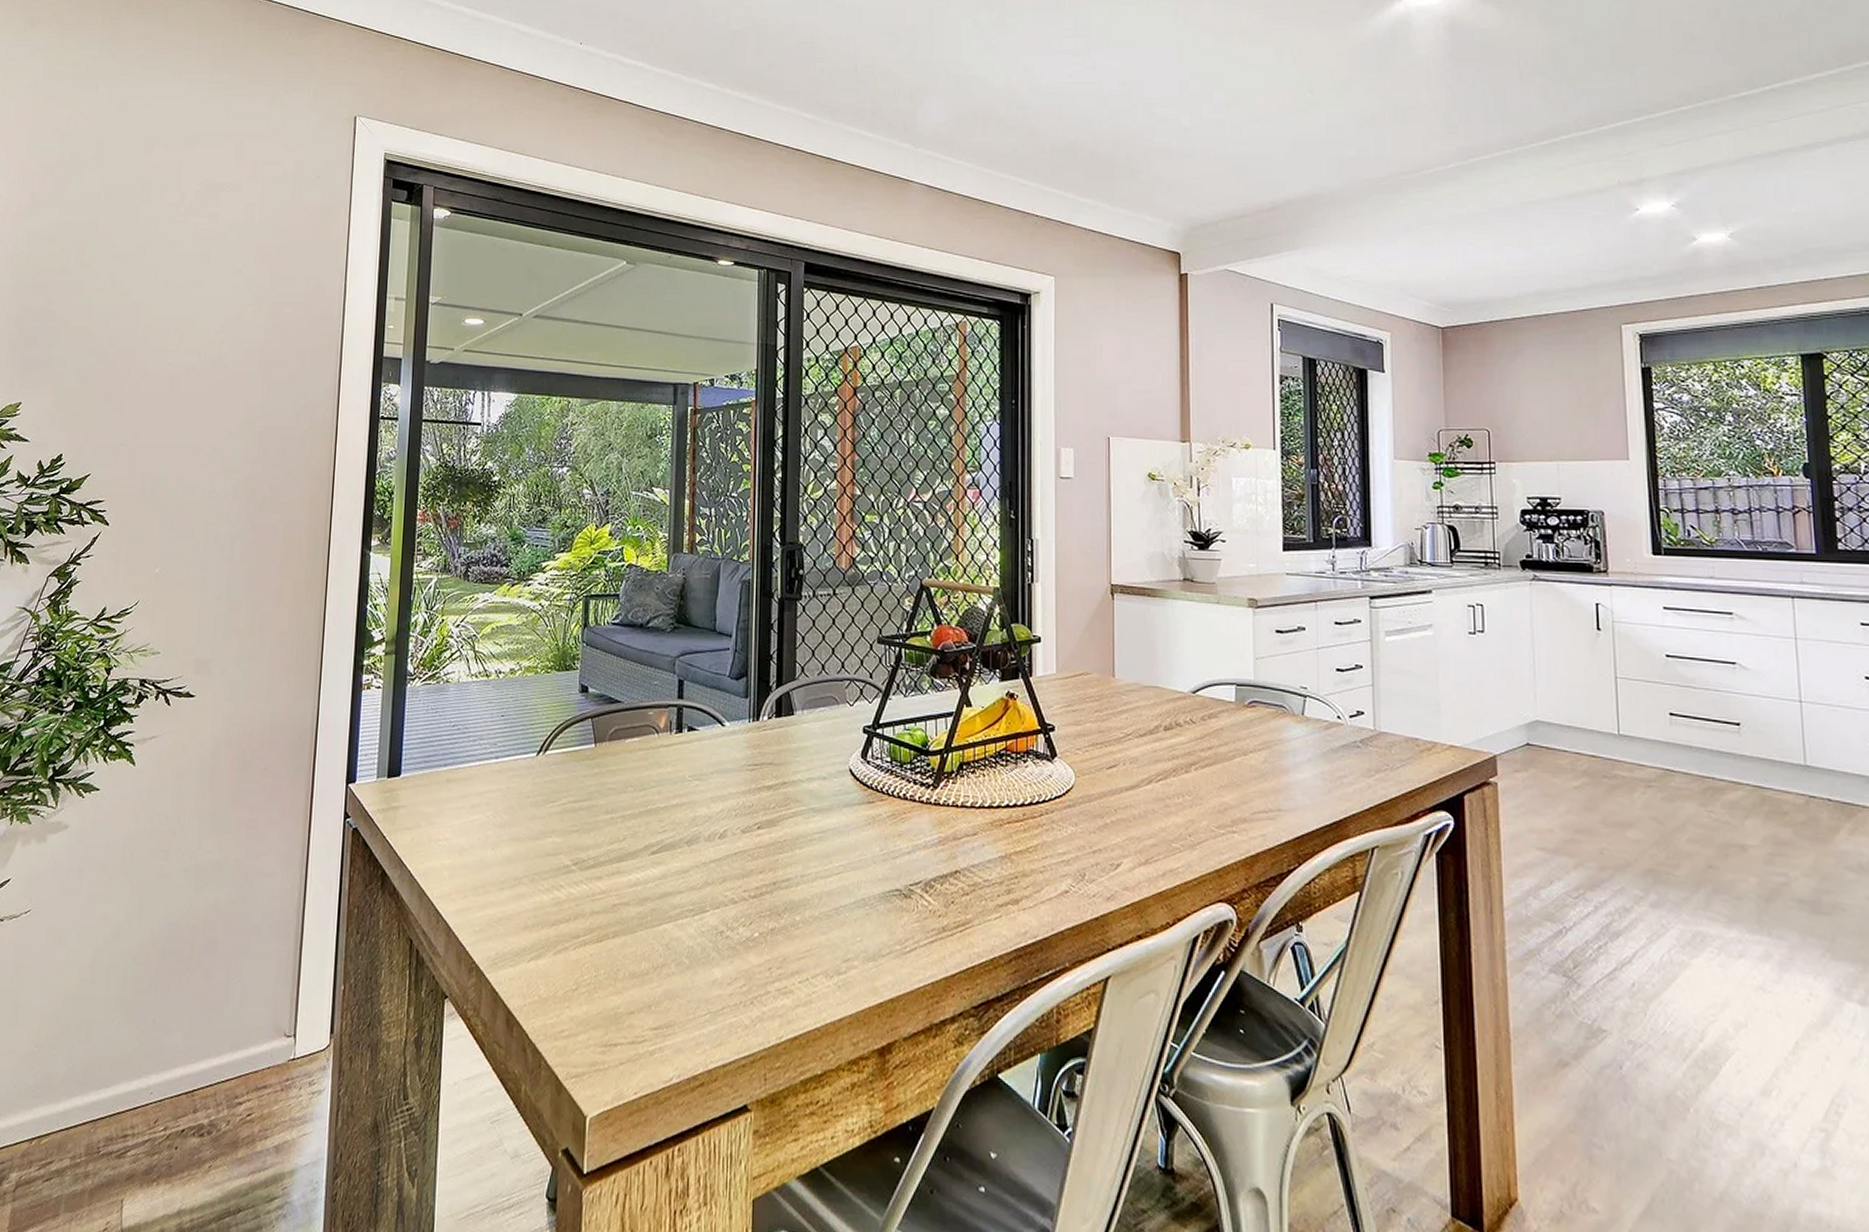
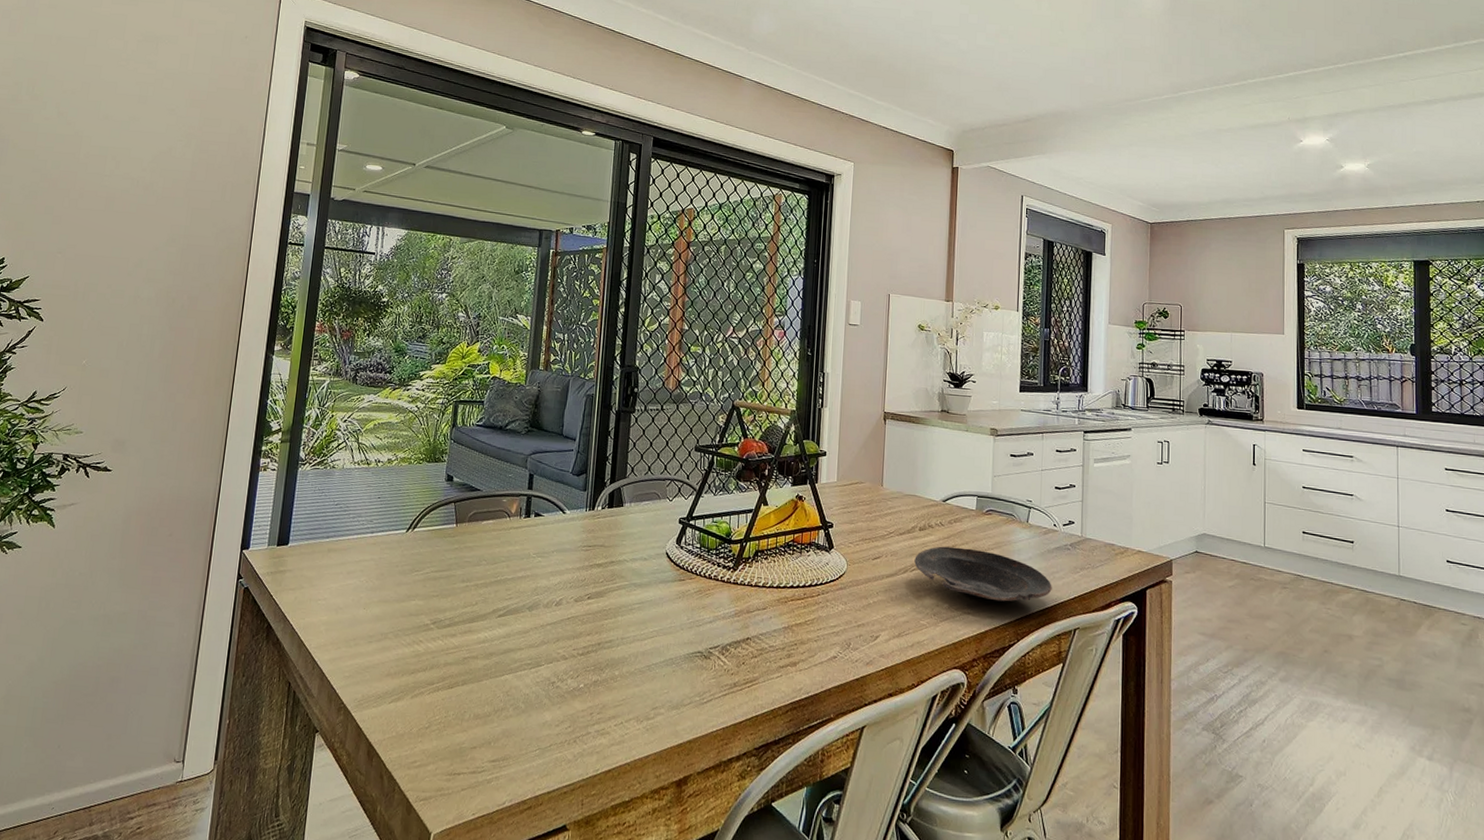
bowl: none [1160,749,1340,816] -> present [914,546,1052,602]

